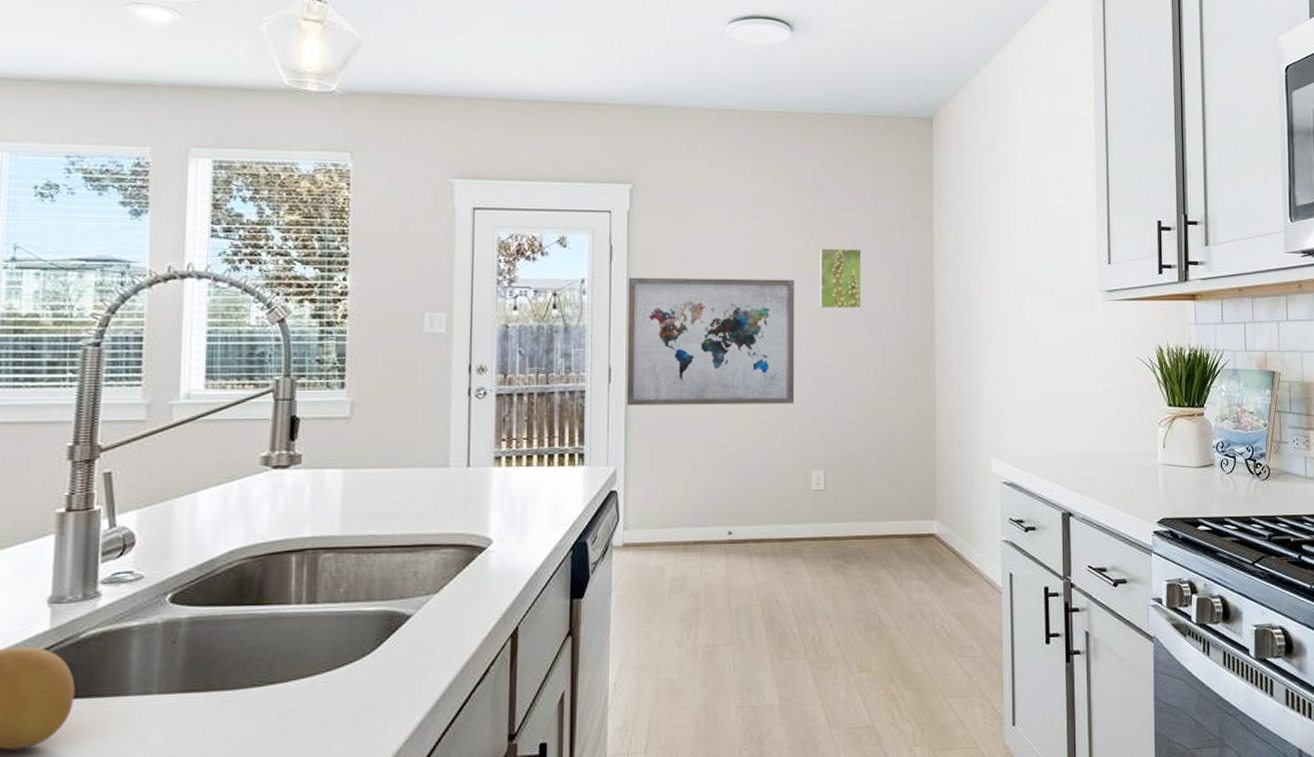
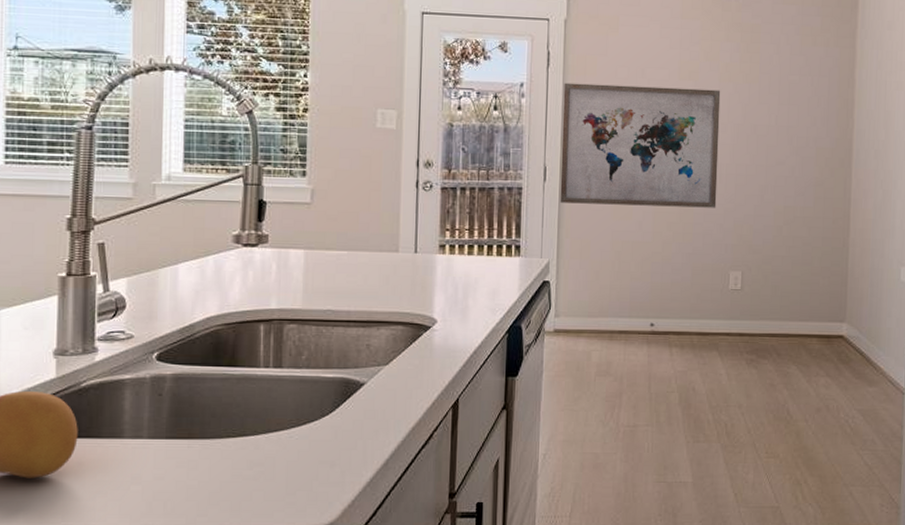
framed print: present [820,248,862,309] -> none [744,61,786,120]

